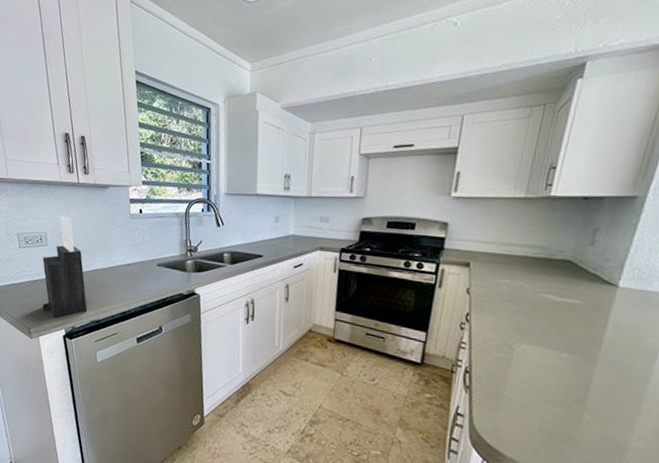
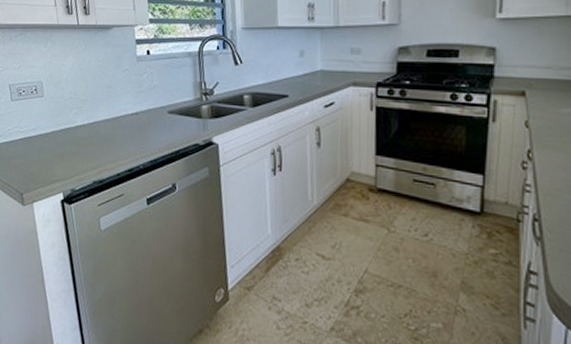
knife block: present [42,216,88,318] -> none [37,63,89,180]

